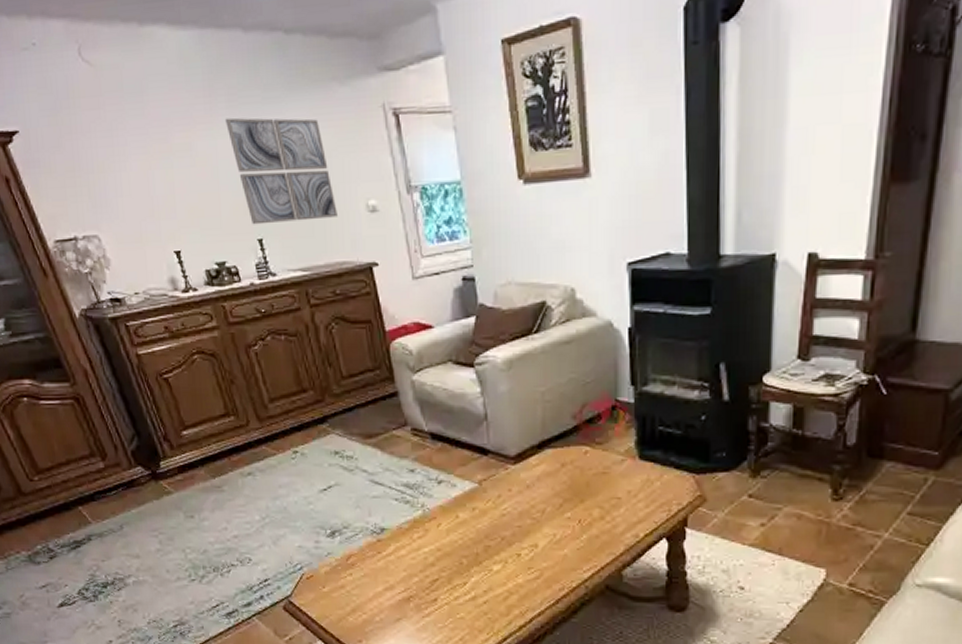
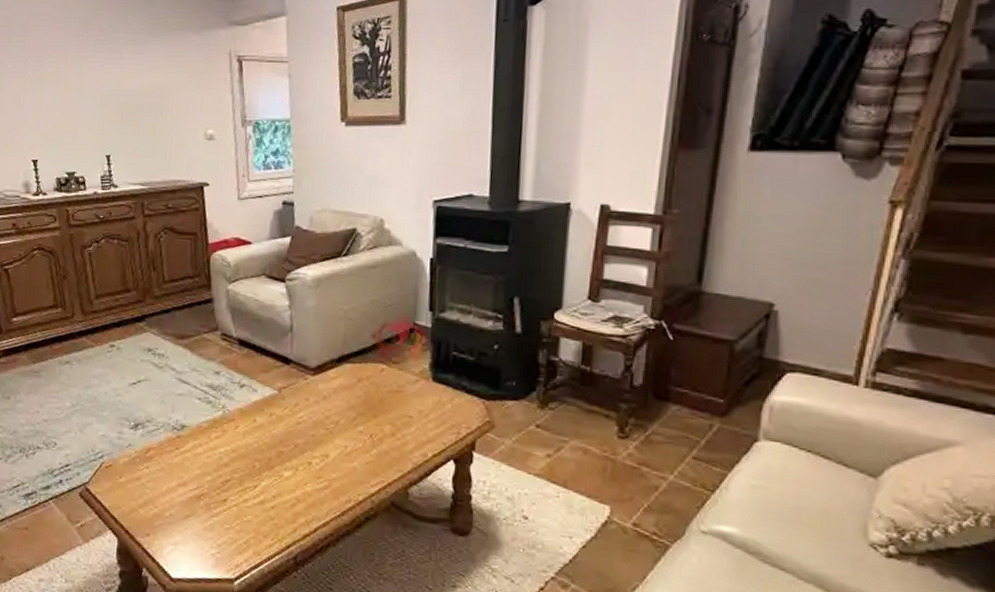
wall art: present [224,117,338,225] -> none [92,54,179,143]

